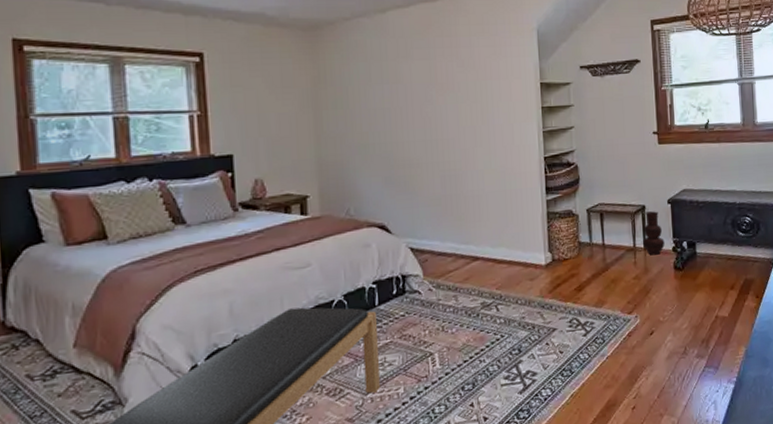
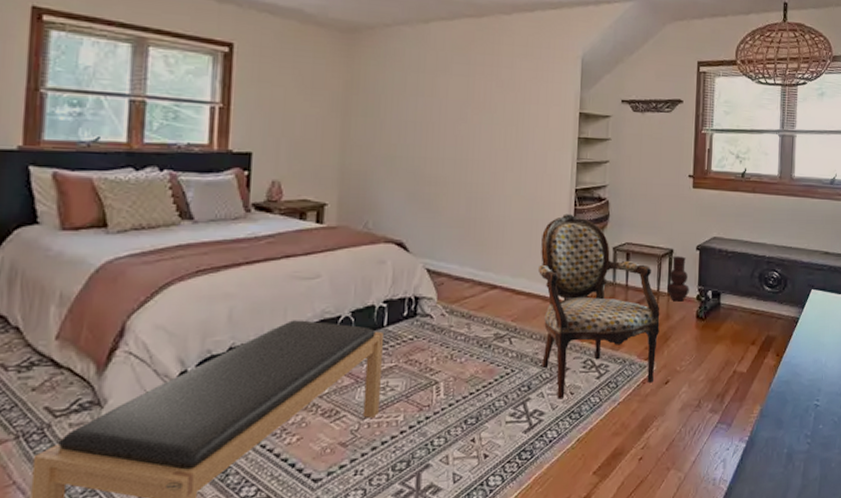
armchair: none [516,181,640,359] -> present [537,214,660,400]

